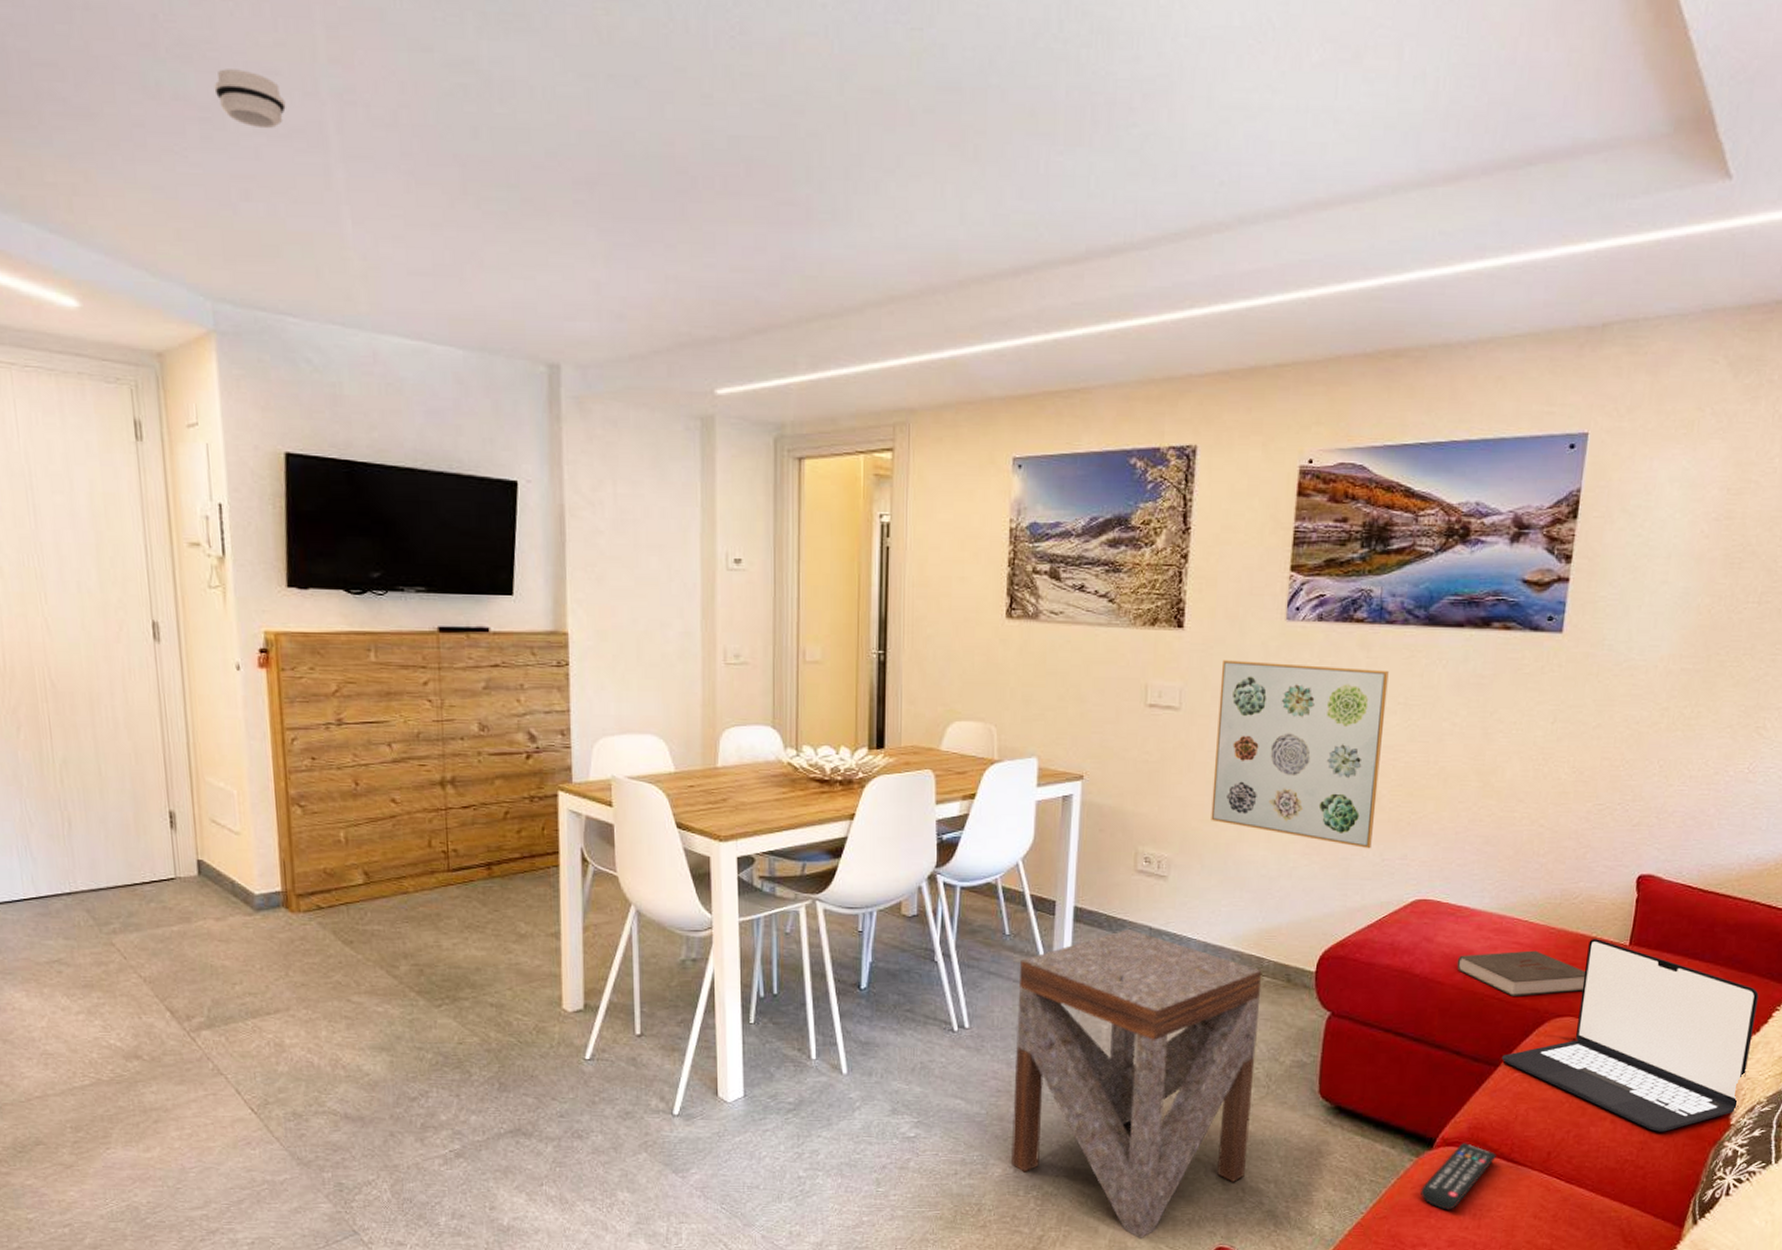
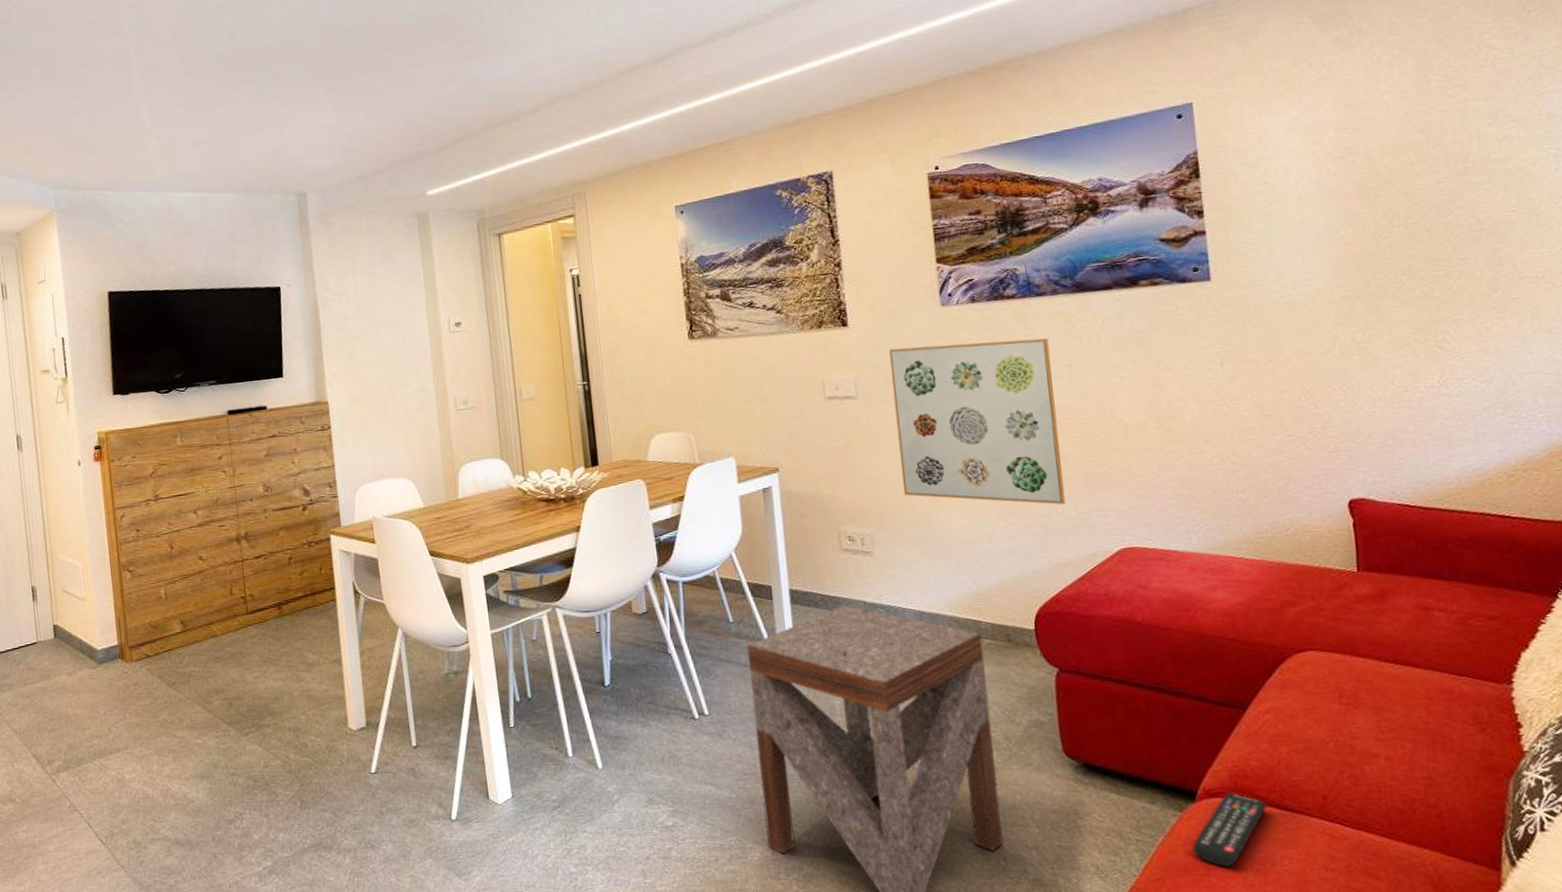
smoke detector: present [214,69,286,129] -> none [50,24,100,62]
book: present [1457,950,1586,996] -> none [1177,586,1319,635]
laptop: present [1501,938,1759,1132] -> none [1247,567,1528,766]

